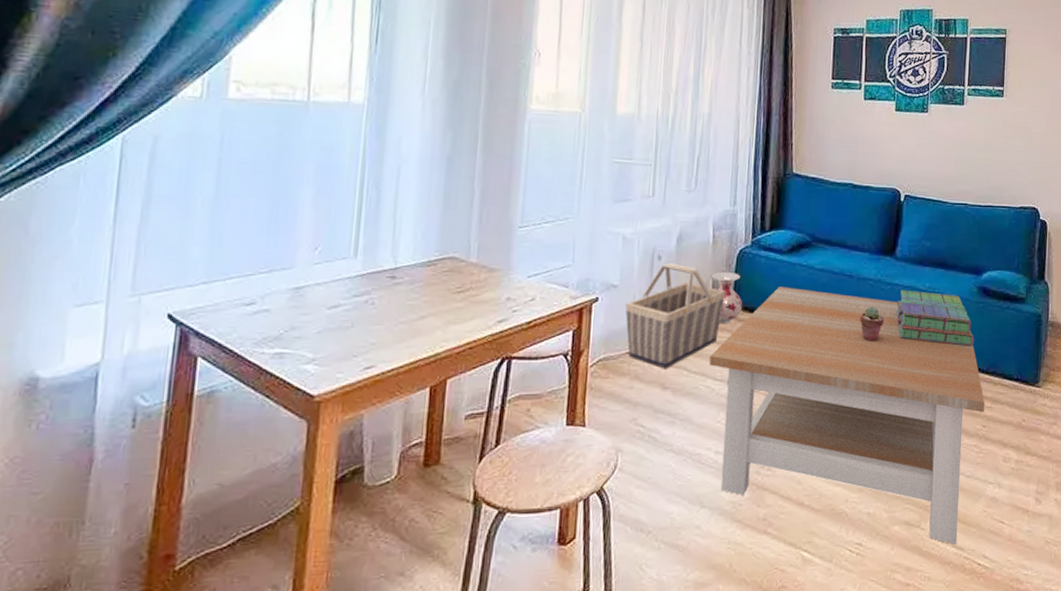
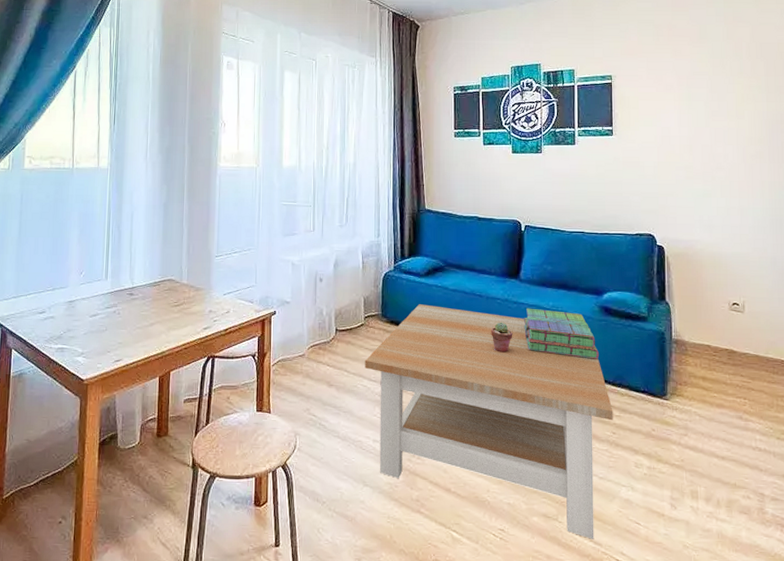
basket: present [625,262,725,369] -> none [296,283,374,370]
vase: present [712,272,743,323] -> none [363,292,390,334]

